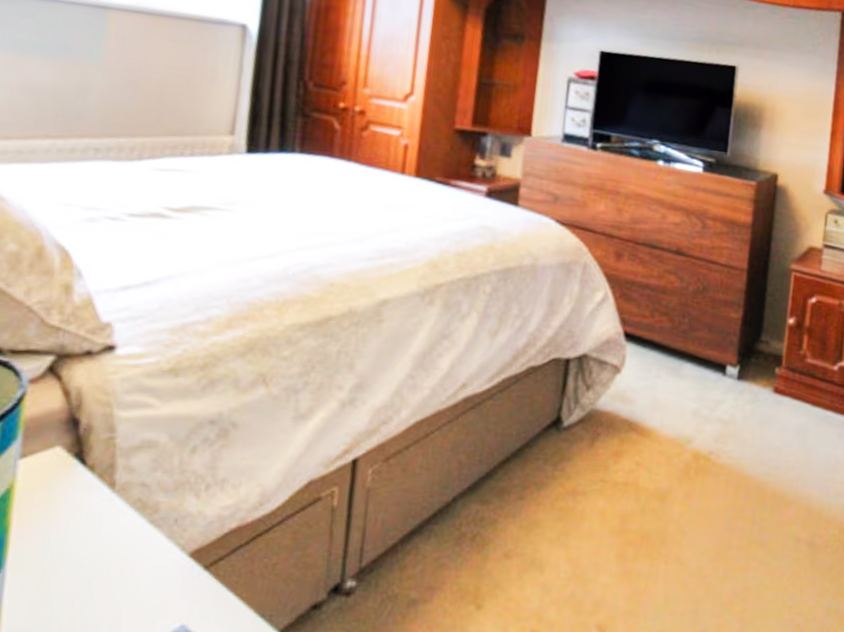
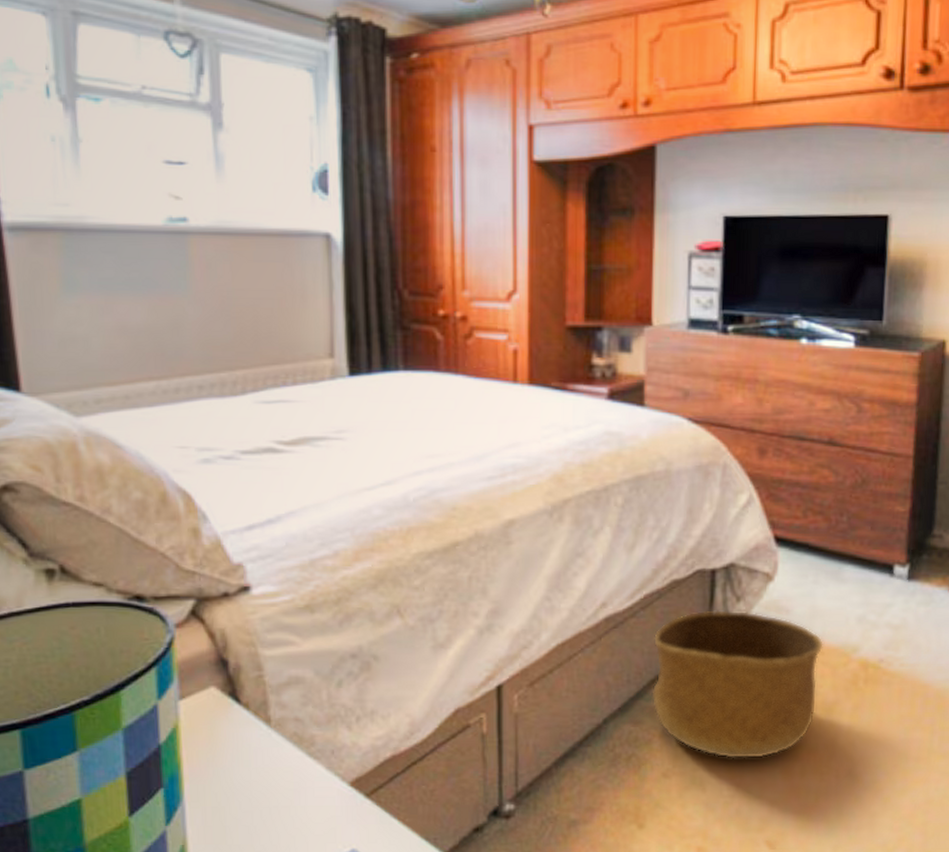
basket: none [501,396,661,542] -> present [651,610,823,758]

